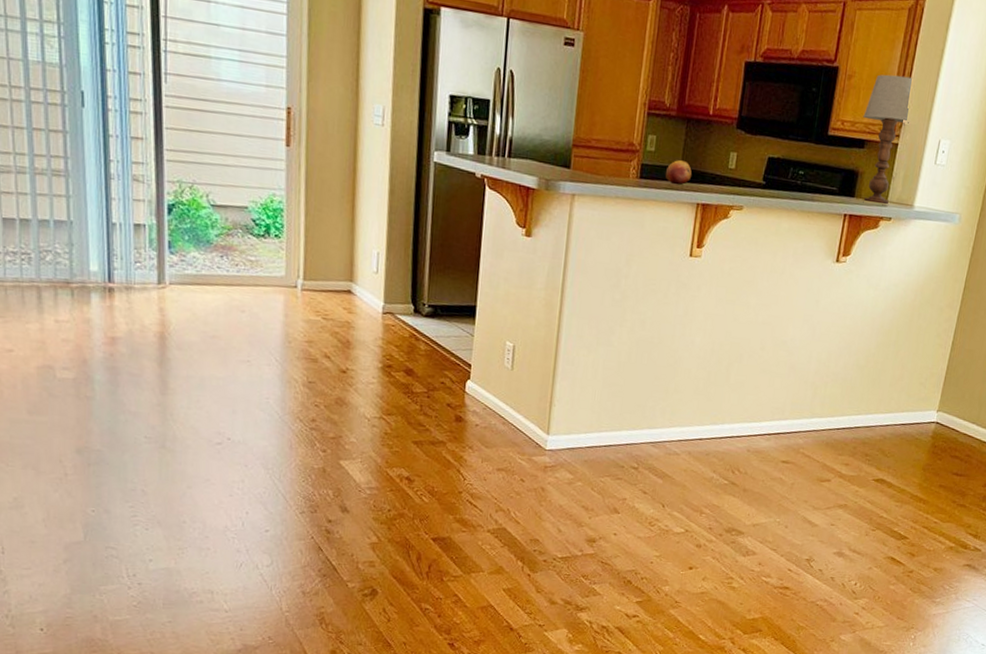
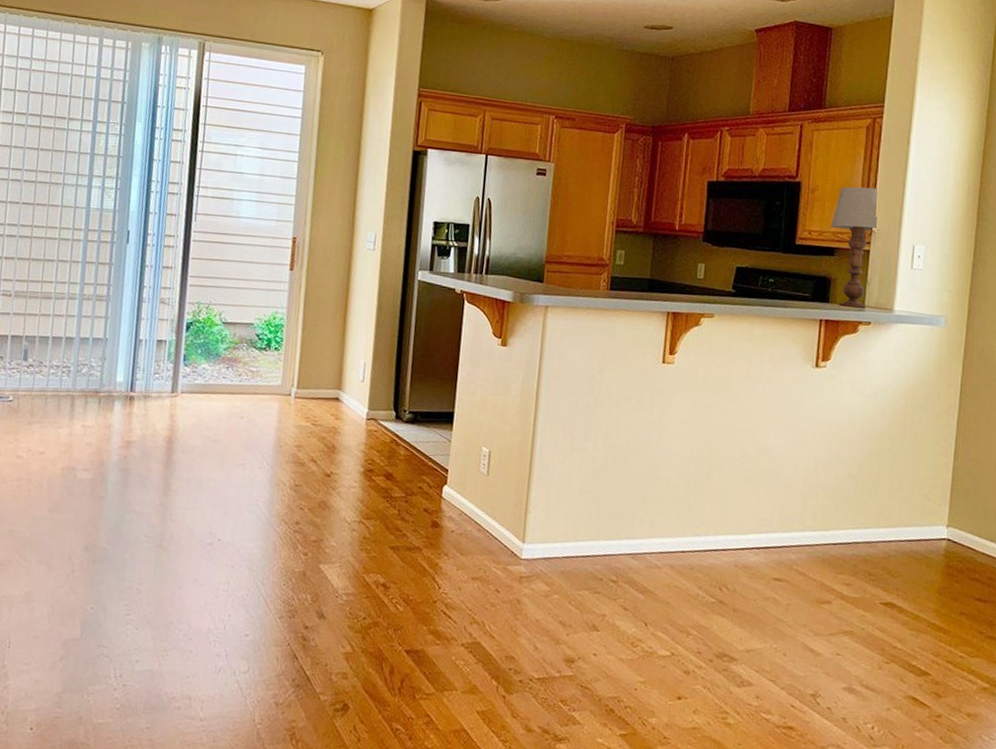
fruit: present [665,159,693,186] -> none [634,271,662,296]

